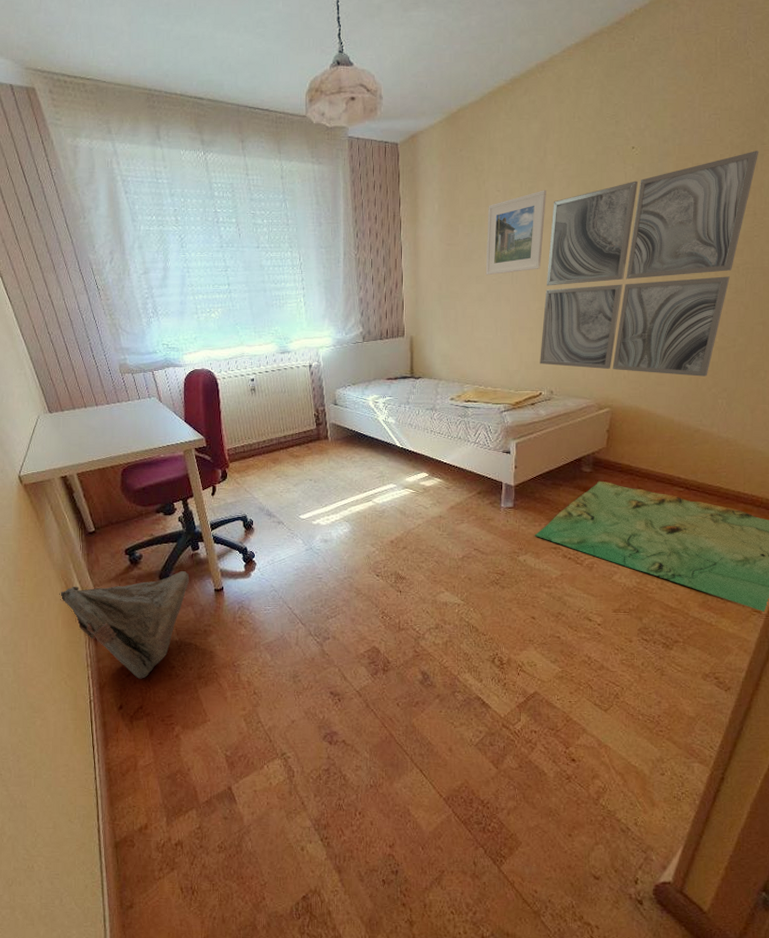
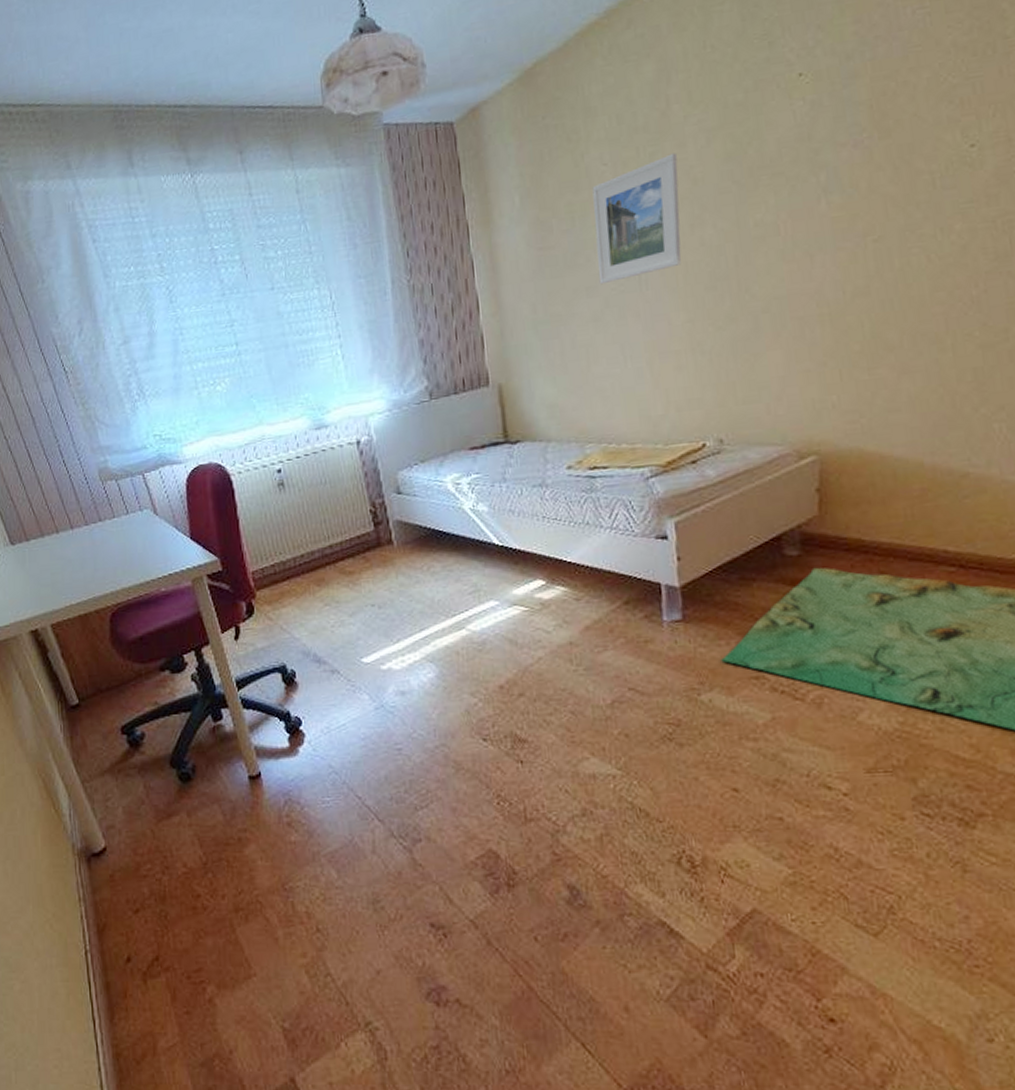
bag: present [59,571,189,679] -> none [36,753,212,916]
wall art: present [540,151,759,377] -> none [688,48,1002,402]

